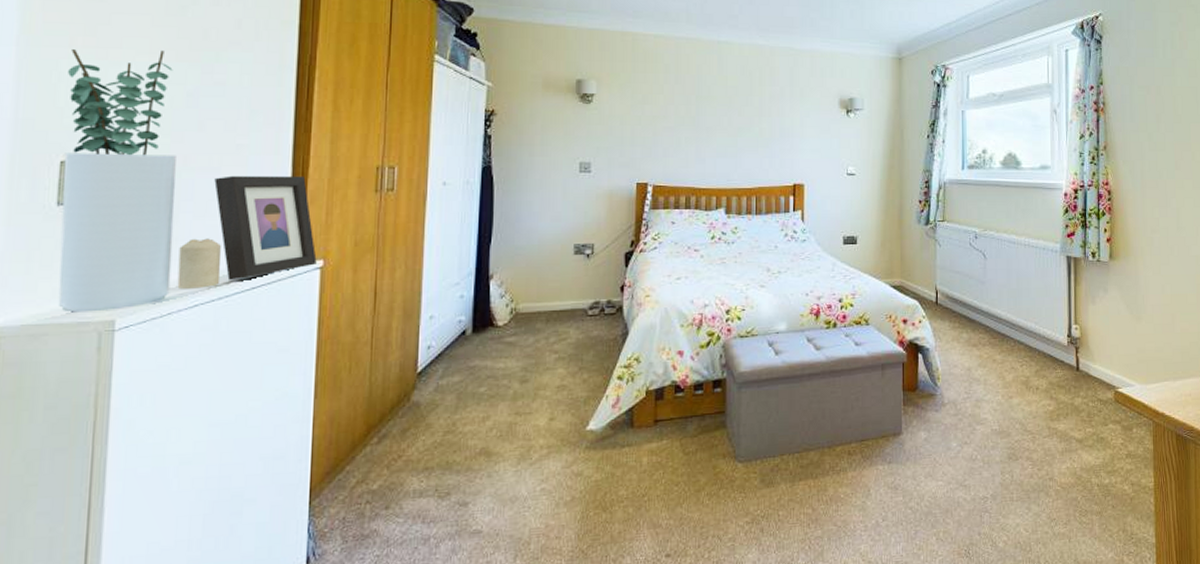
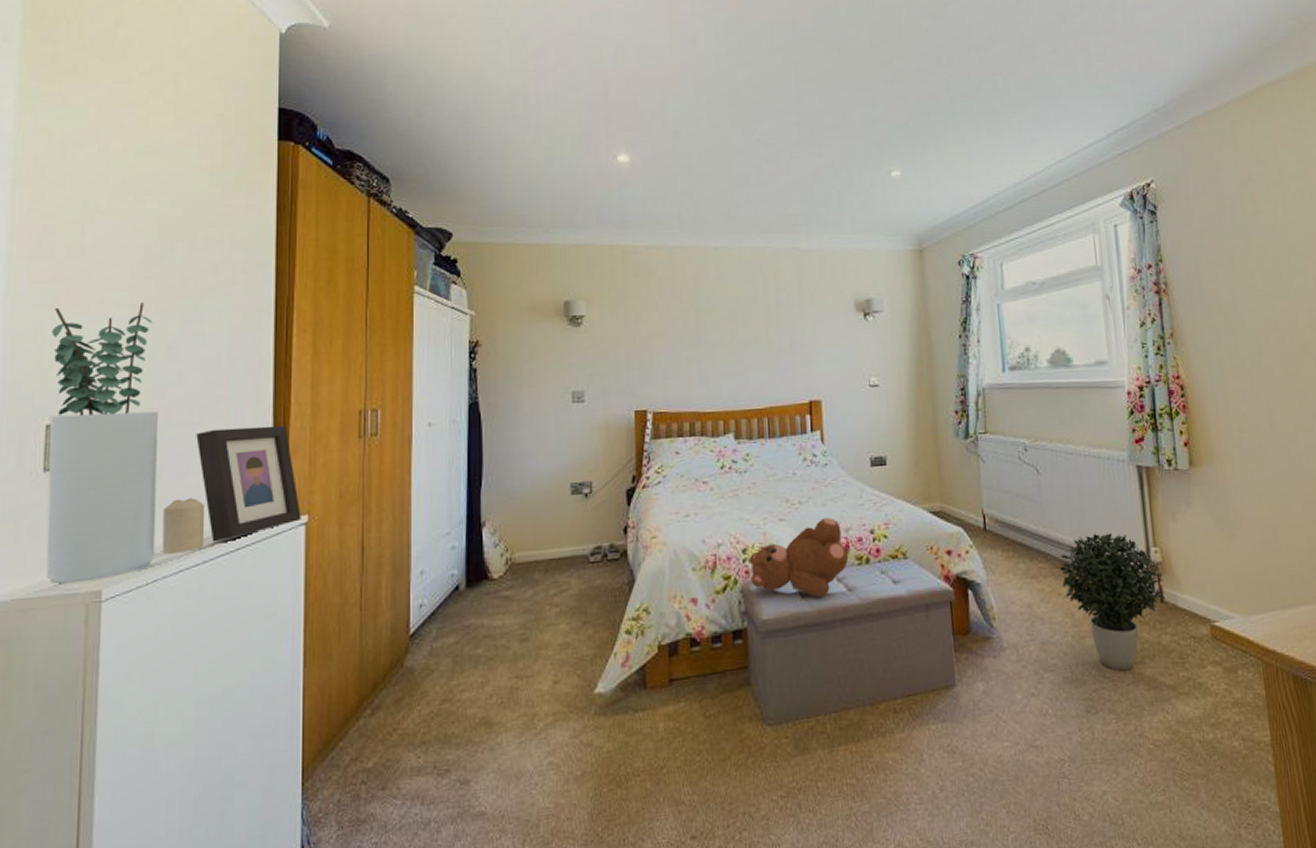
teddy bear: none [731,287,819,355] -> present [749,518,849,597]
potted plant: none [996,310,1081,426] -> present [1059,533,1166,671]

